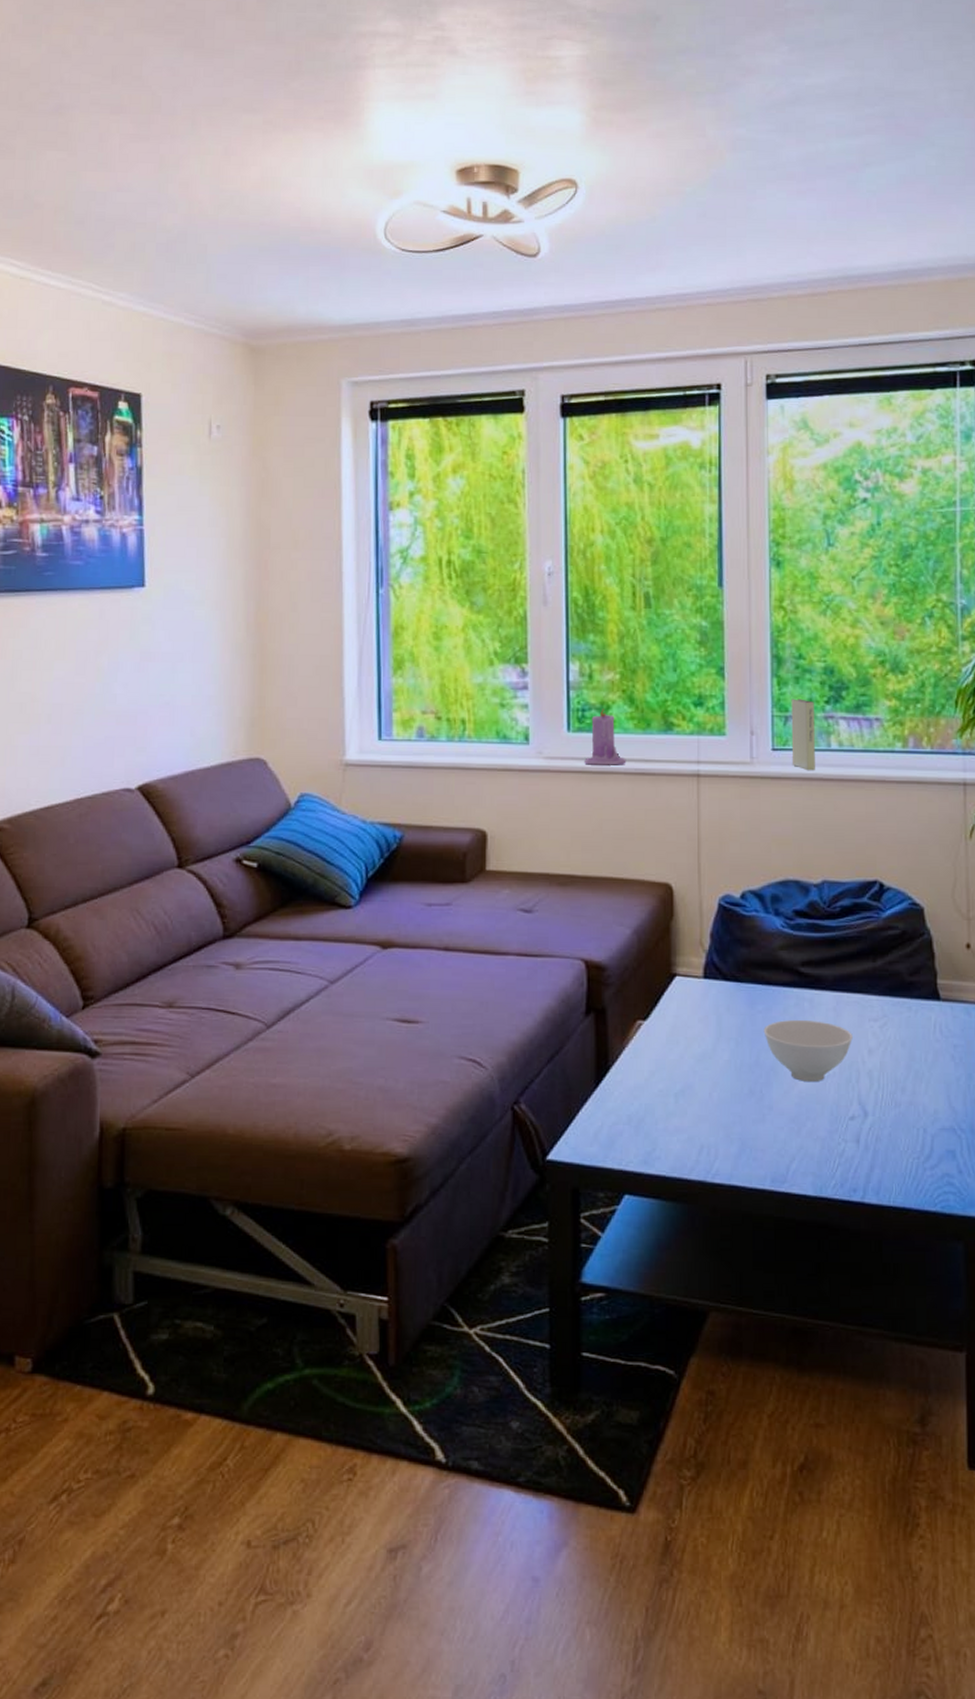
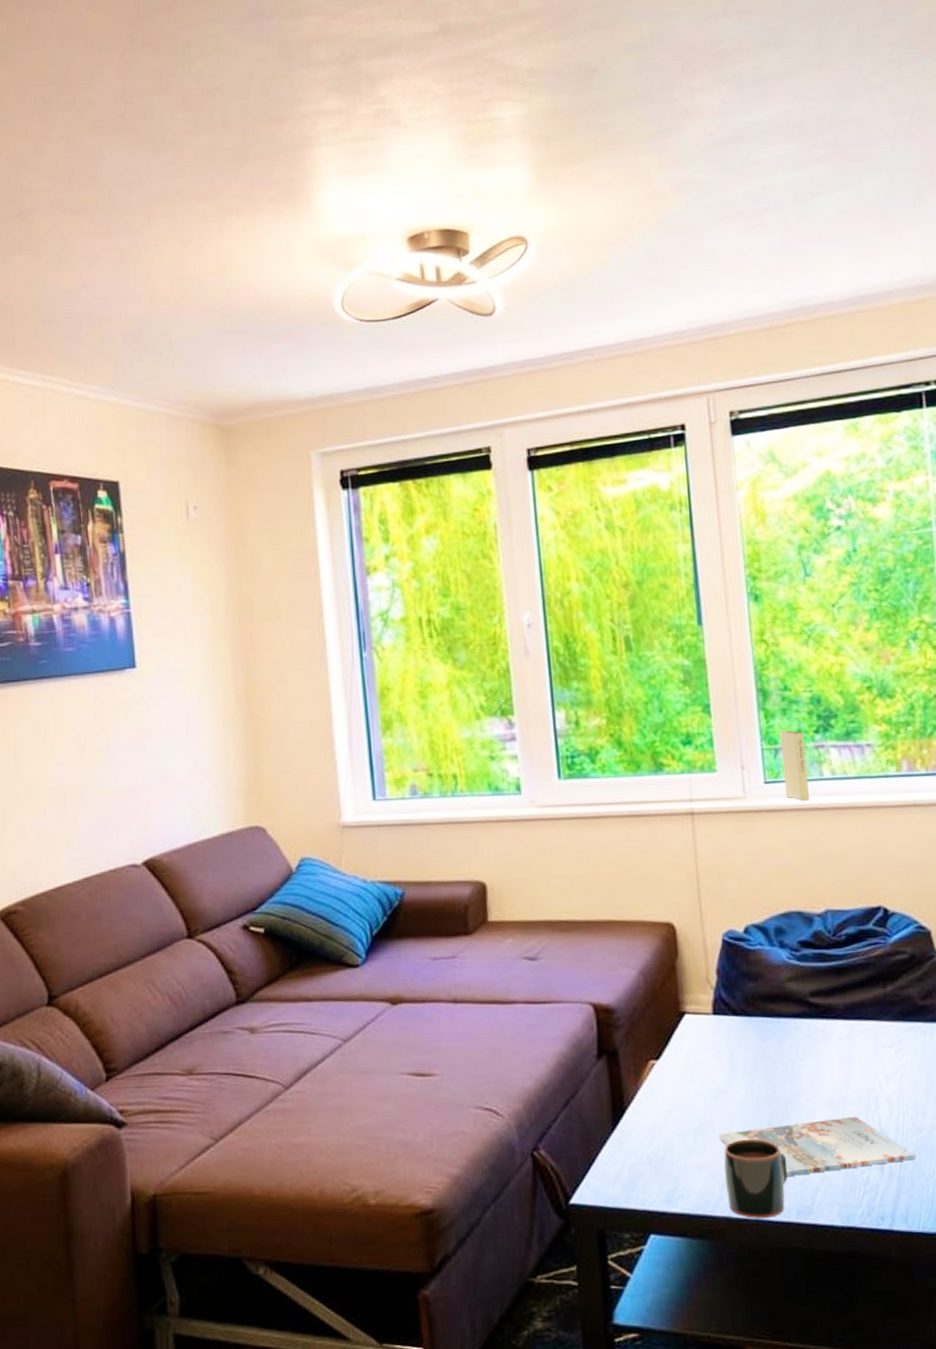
candle: present [584,708,626,765] -> none [577,754,619,811]
magazine: none [699,1087,893,1144] -> present [718,1116,917,1176]
mug: none [702,1104,765,1184] -> present [723,1138,788,1218]
bowl: present [763,1019,853,1081] -> none [777,1050,869,1112]

